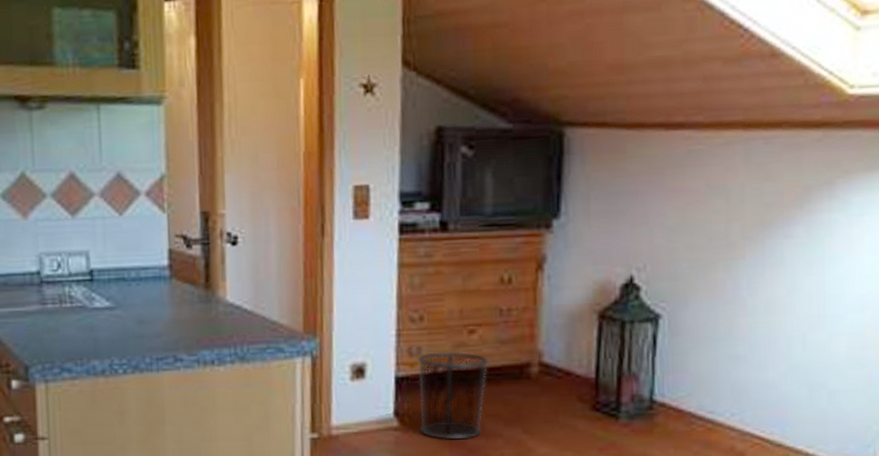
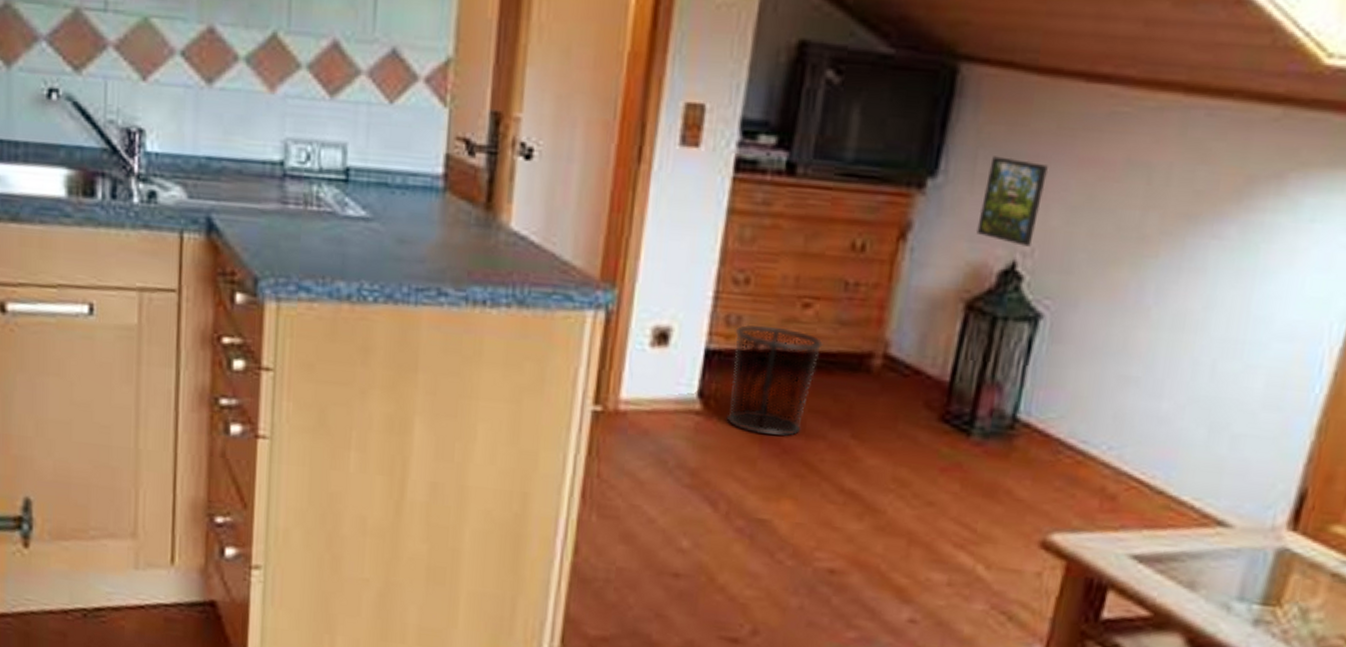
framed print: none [598,196,646,263] -> present [976,156,1048,247]

